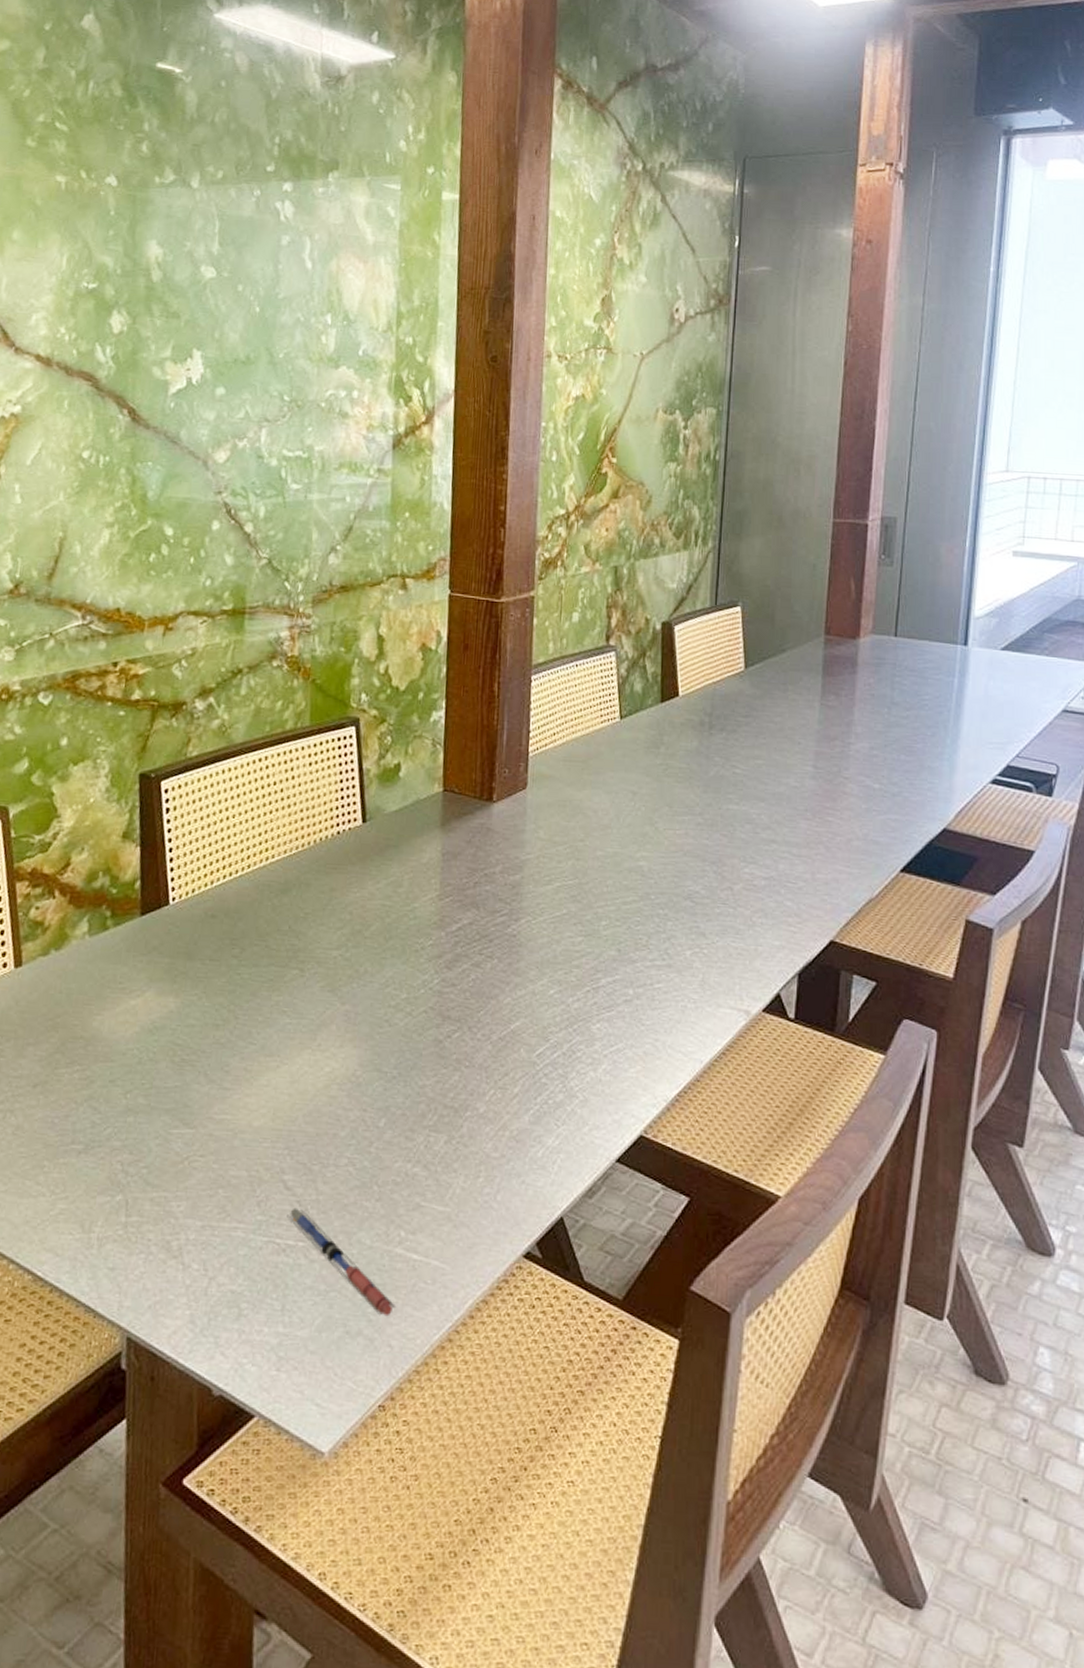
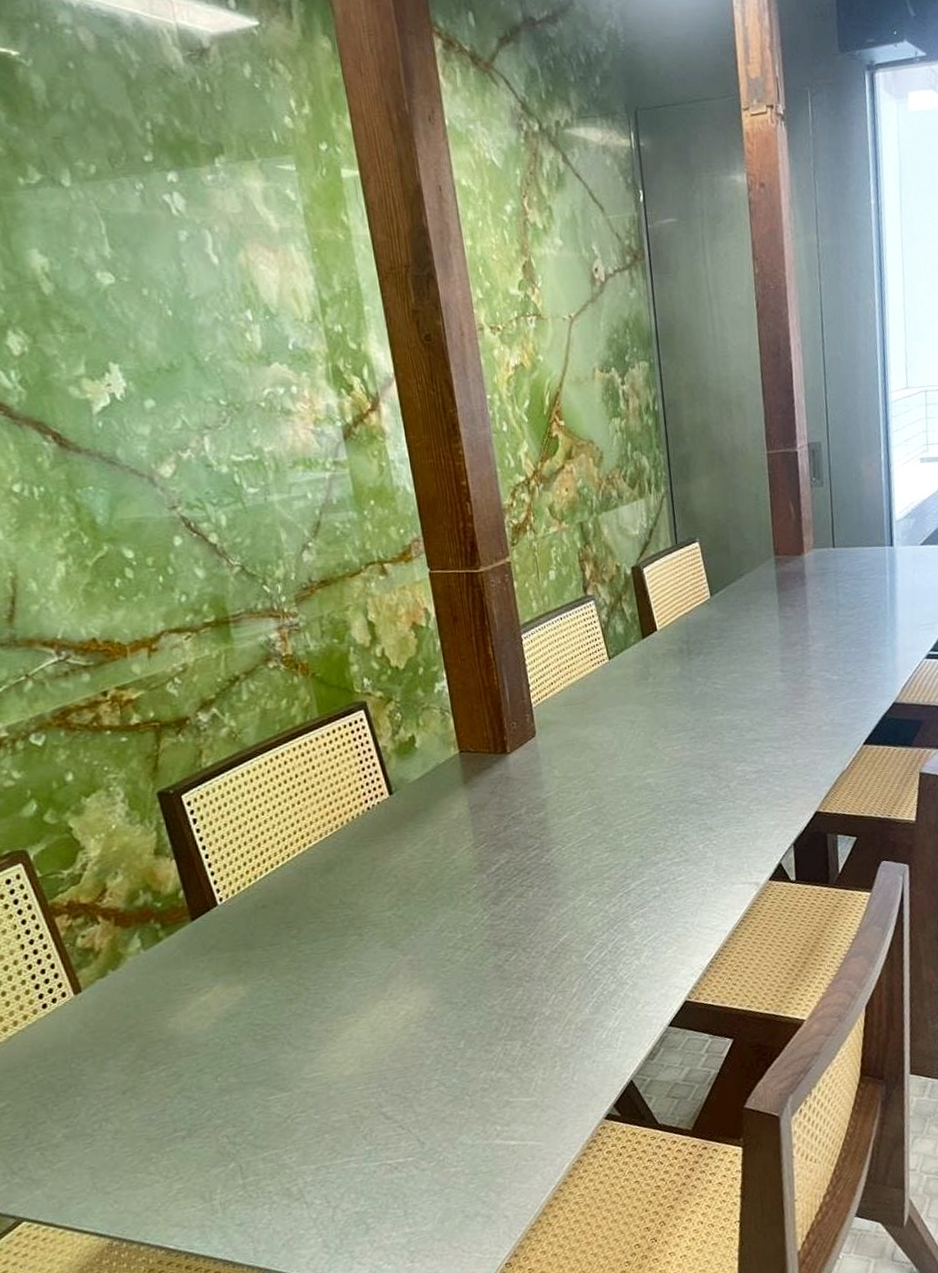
pen: present [287,1207,395,1317] -> none [392,1131,504,1197]

